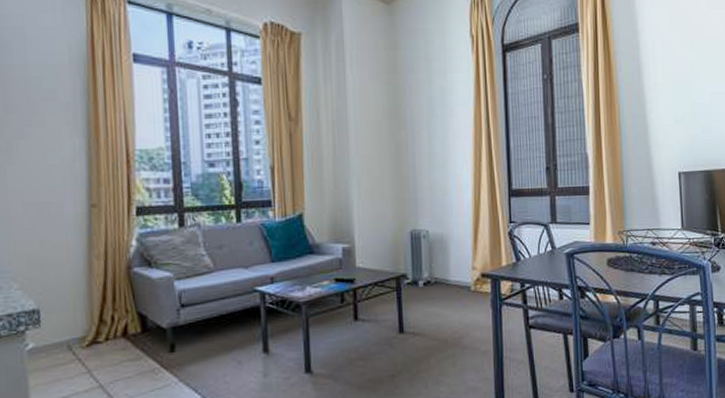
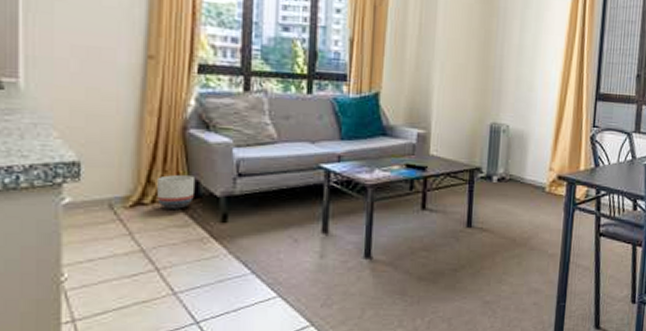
planter: none [109,310,144,345] -> present [157,174,196,209]

